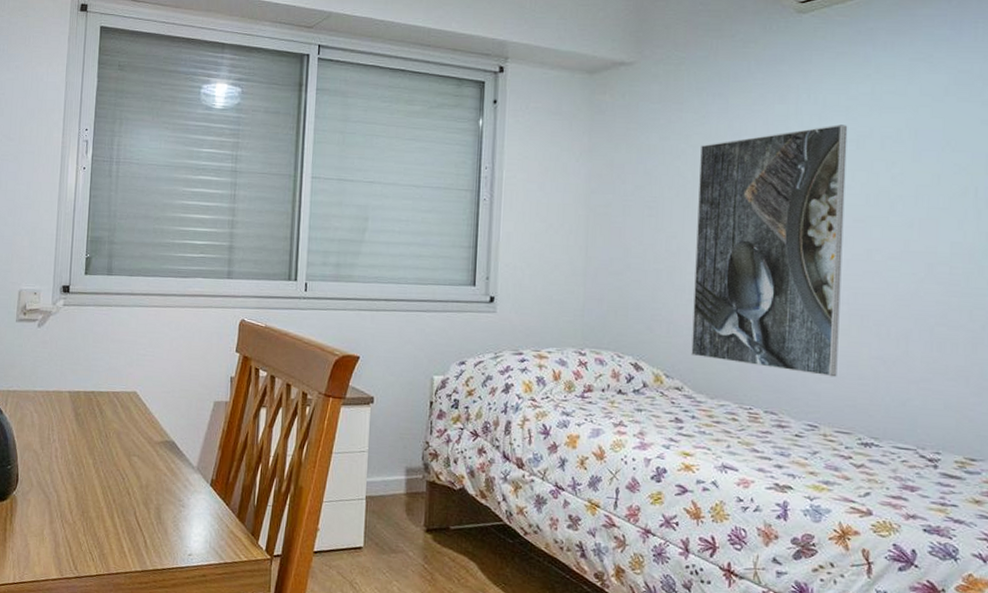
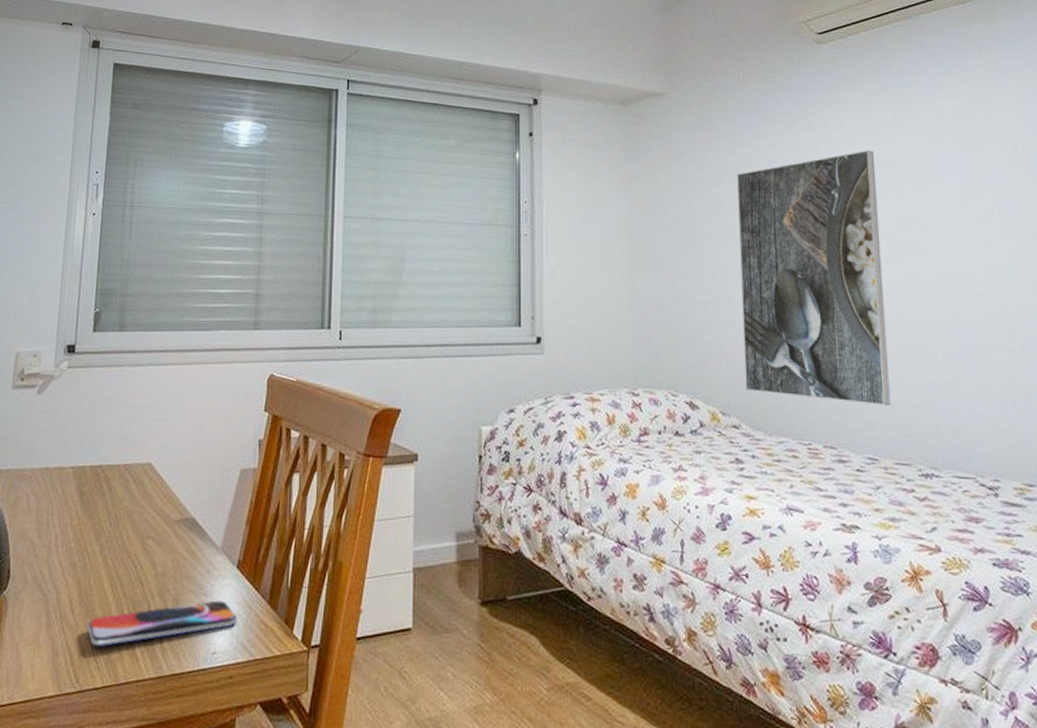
smartphone: none [83,511,210,543] -> present [87,600,237,647]

